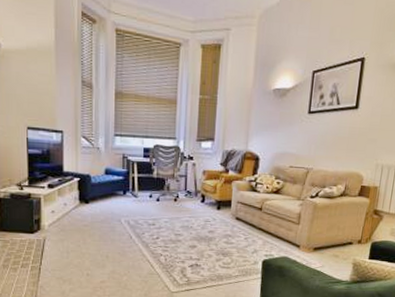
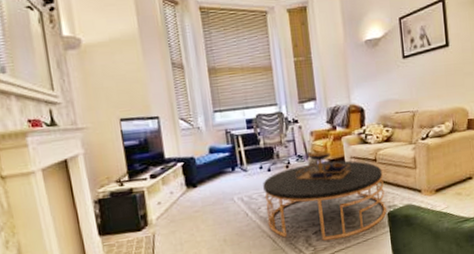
coffee table: none [149,191,266,276] -> present [263,151,387,241]

